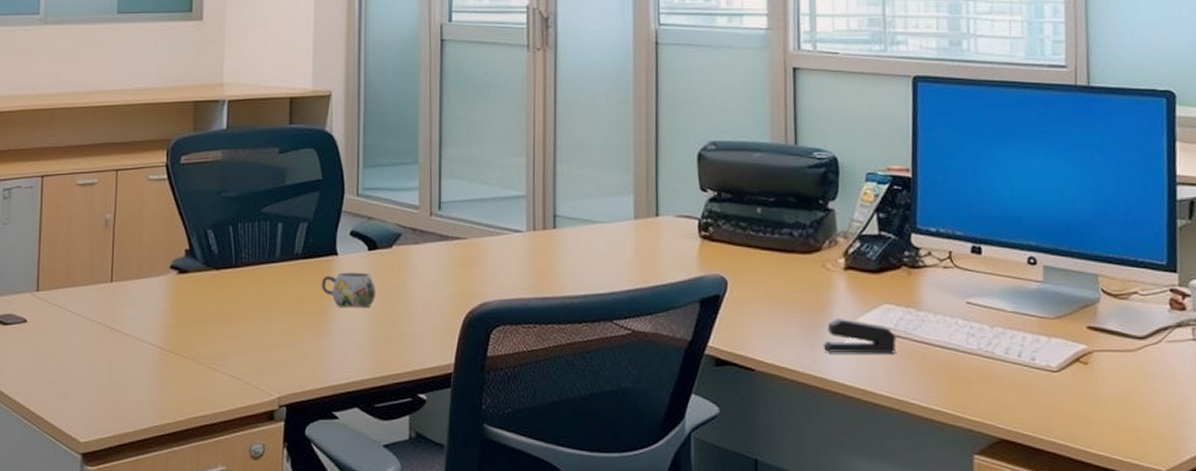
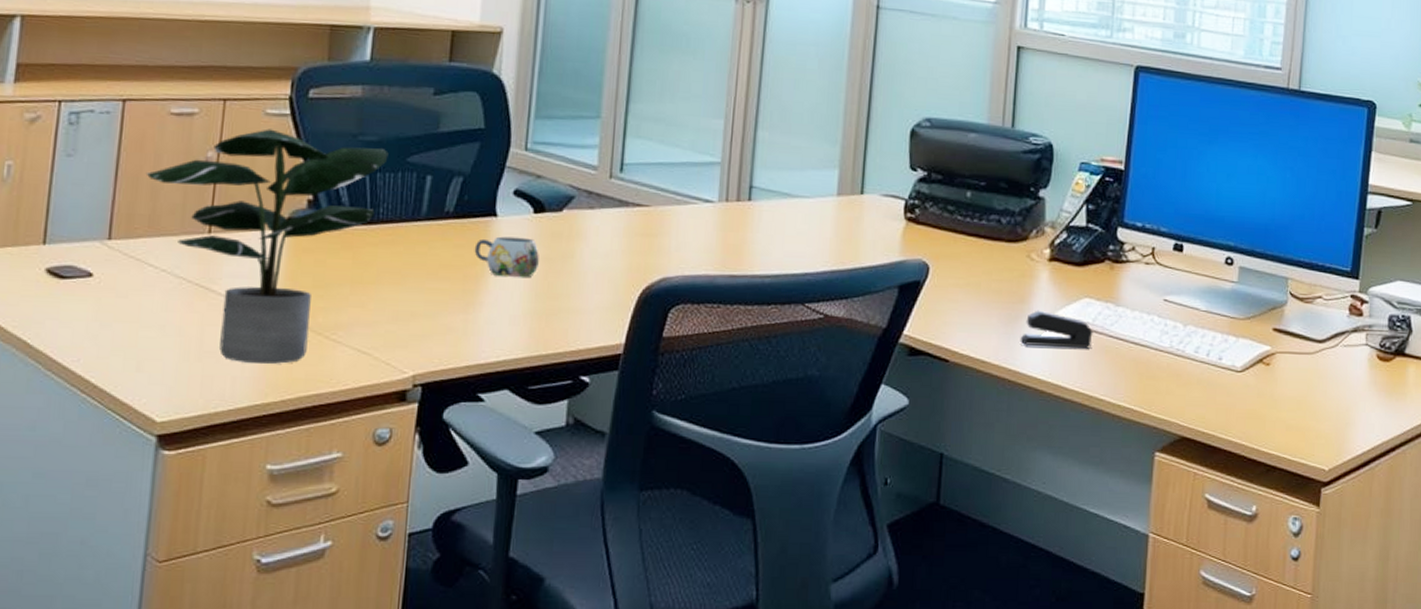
potted plant: none [61,192,246,391] -> present [146,129,389,365]

